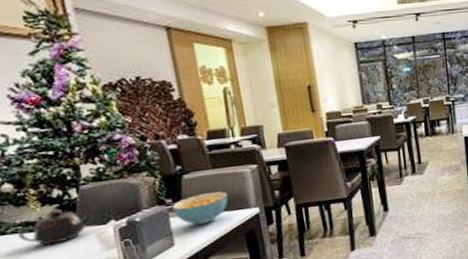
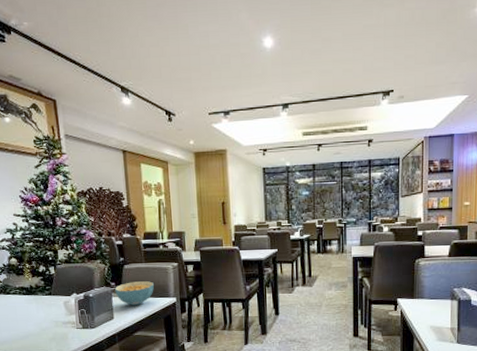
teapot: present [17,206,97,246] -> none [16,280,66,306]

